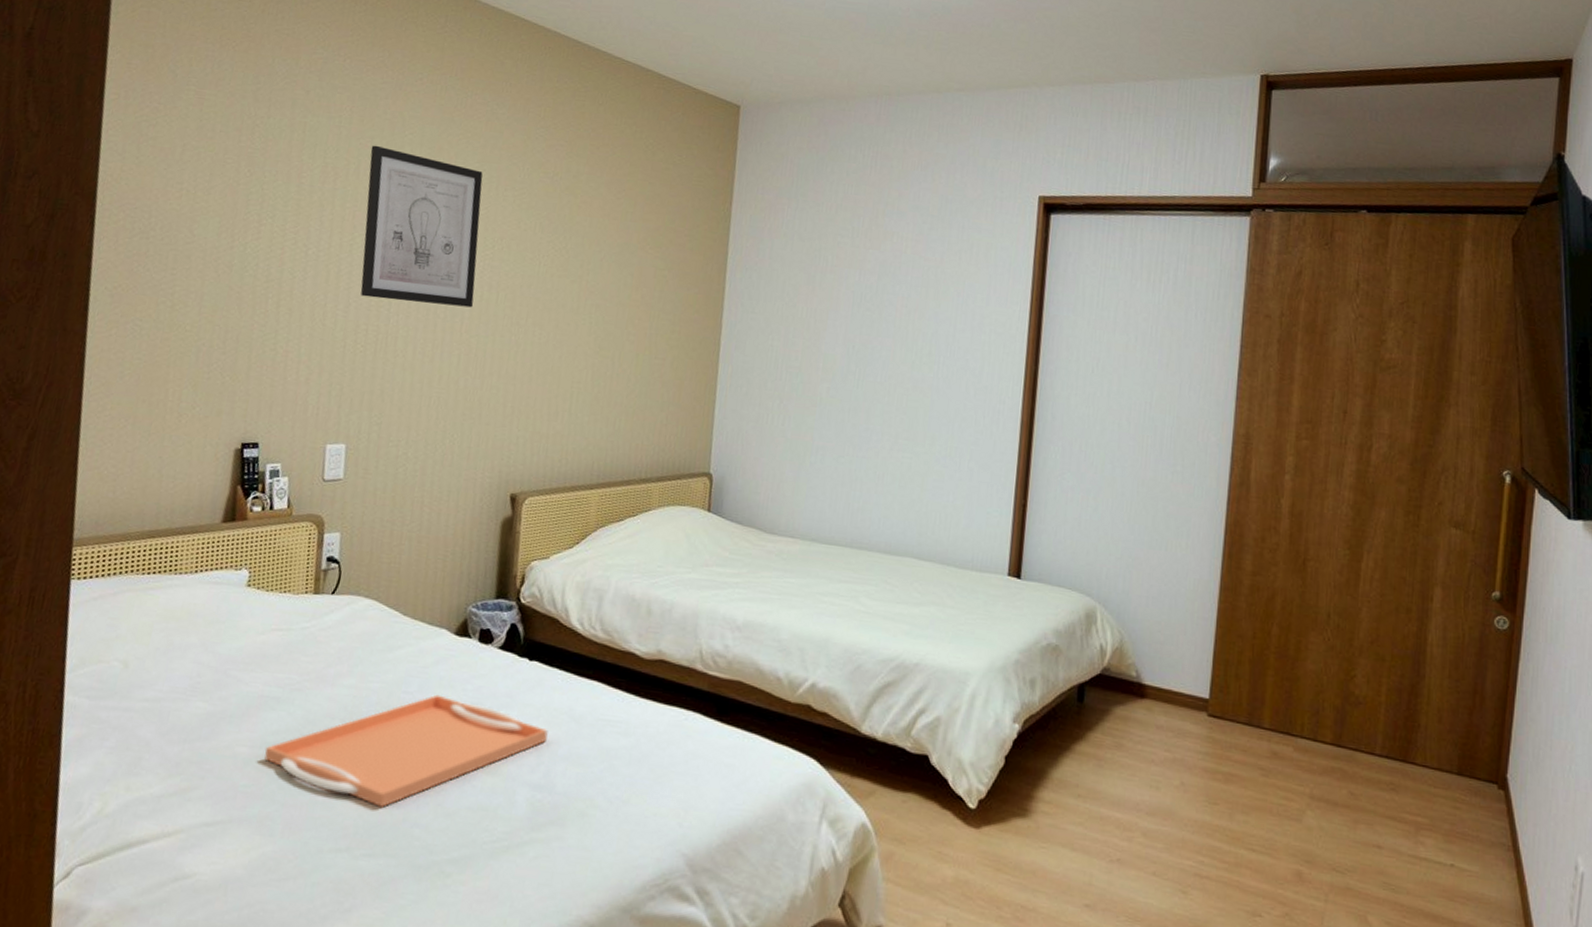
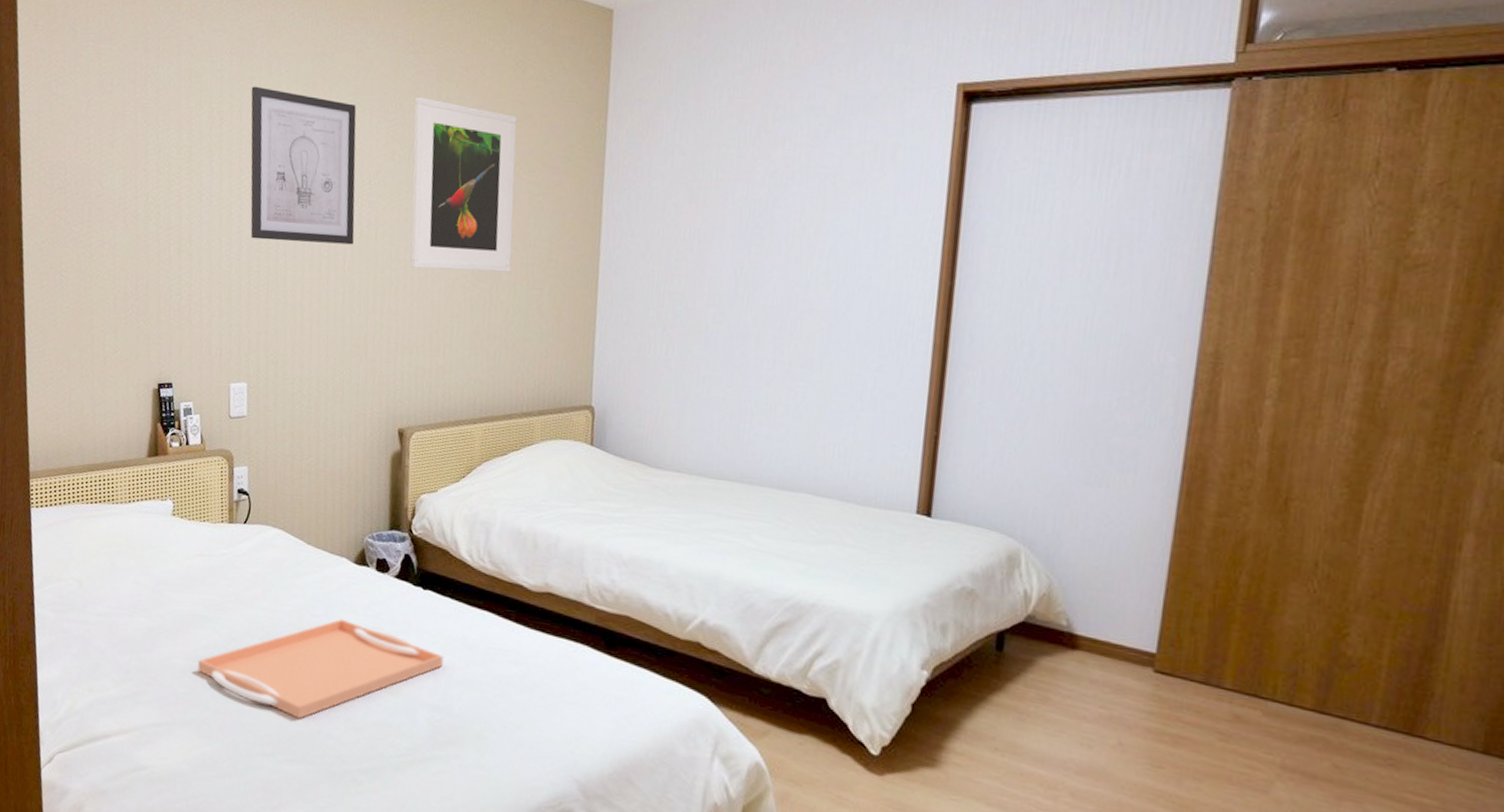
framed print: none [531,169,645,342] -> present [410,96,517,272]

